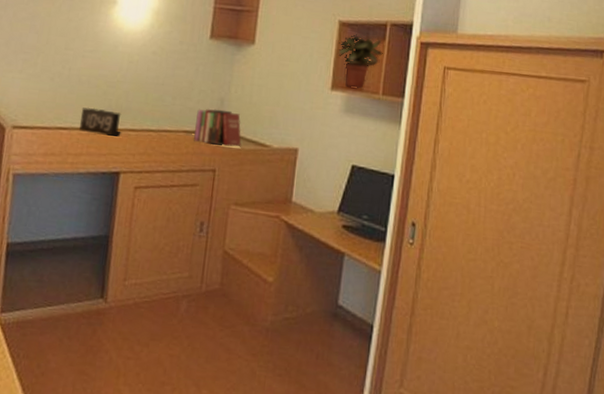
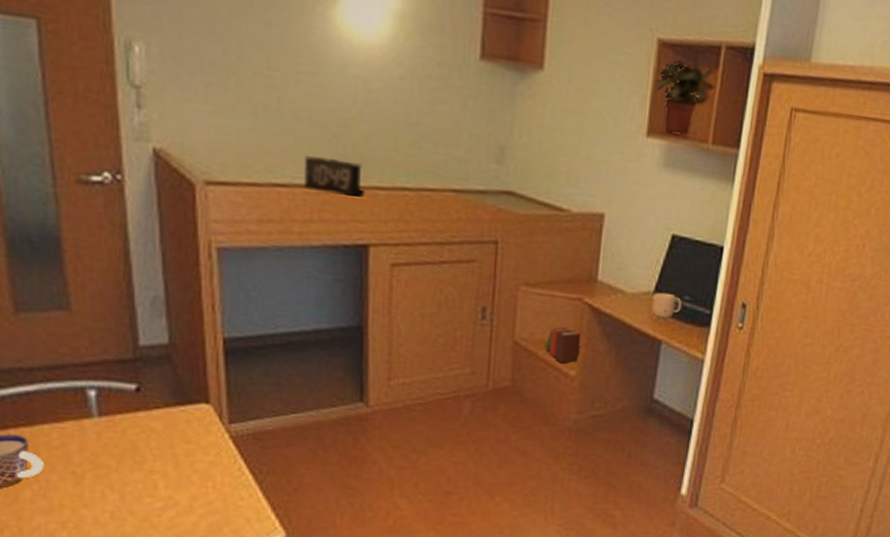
books: present [194,108,242,147] -> none [466,159,530,211]
books: none [248,239,277,271] -> present [544,327,580,364]
mug: none [336,212,361,235] -> present [652,292,682,319]

